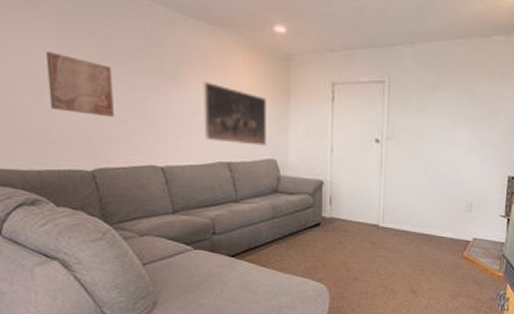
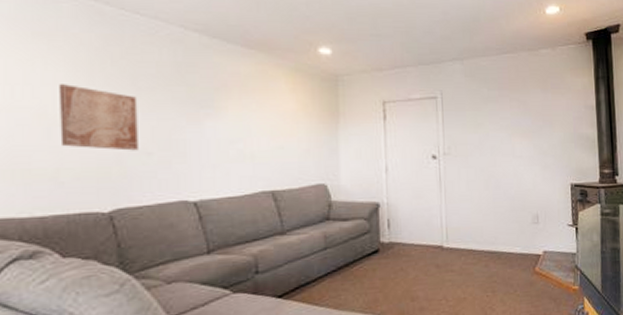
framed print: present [203,82,266,146] -> none [242,107,314,171]

